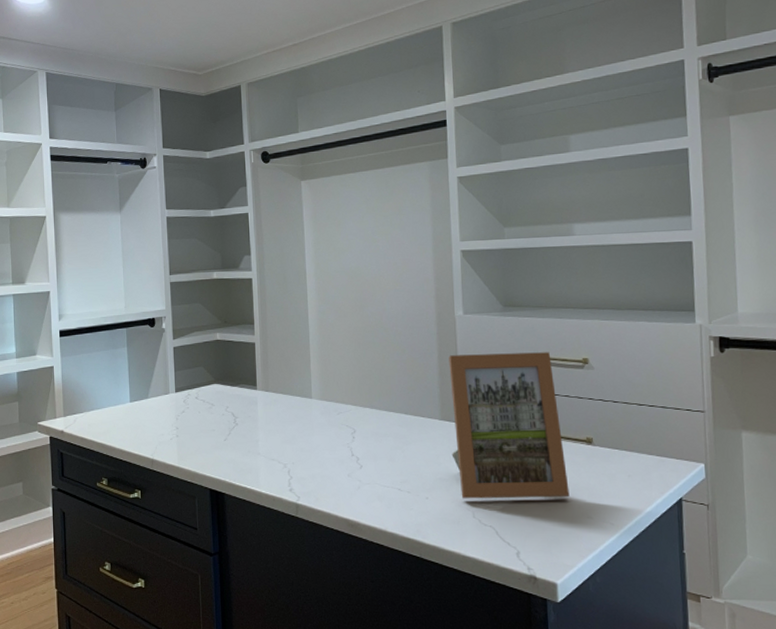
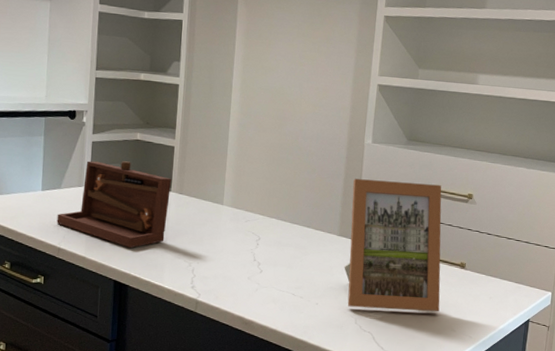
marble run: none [147,363,257,453] -> present [57,161,172,248]

